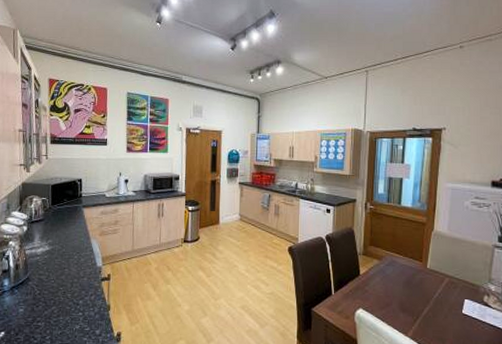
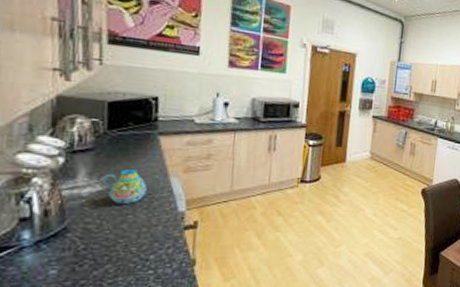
mug: none [48,233,76,261] -> present [101,168,147,205]

